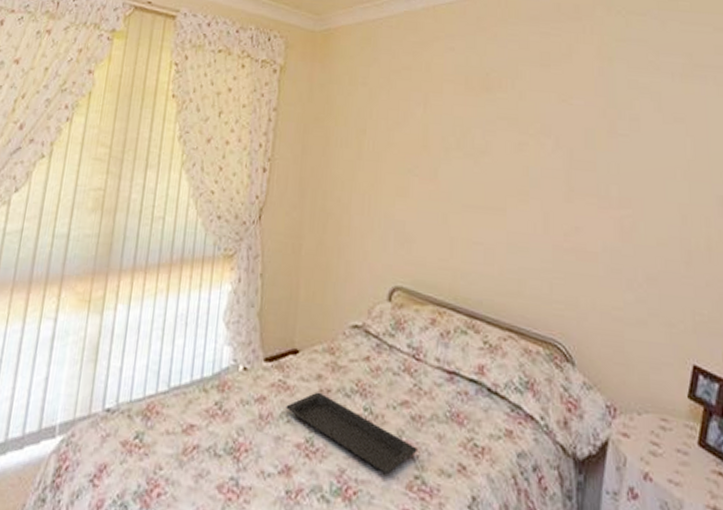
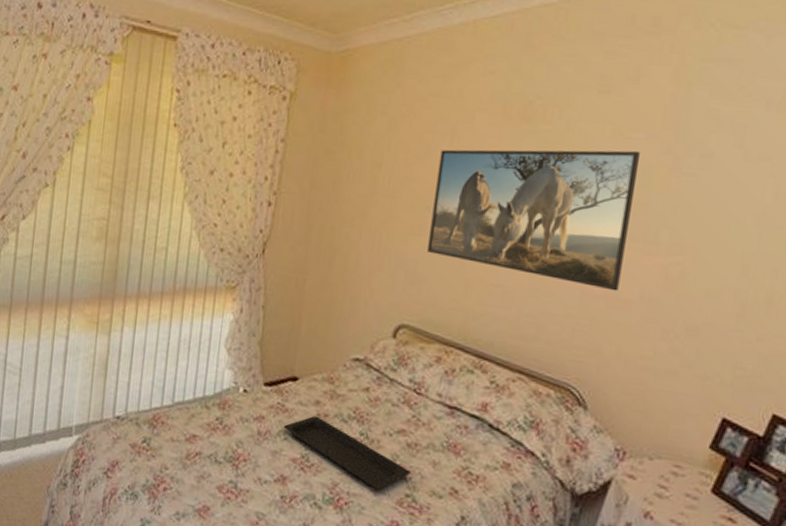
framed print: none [413,115,584,244] -> present [427,149,641,292]

